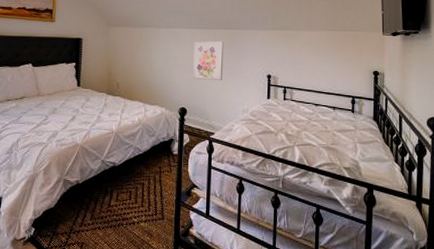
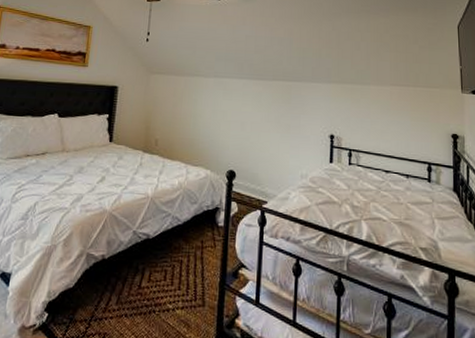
wall art: present [193,41,224,81] -> none [244,94,280,141]

